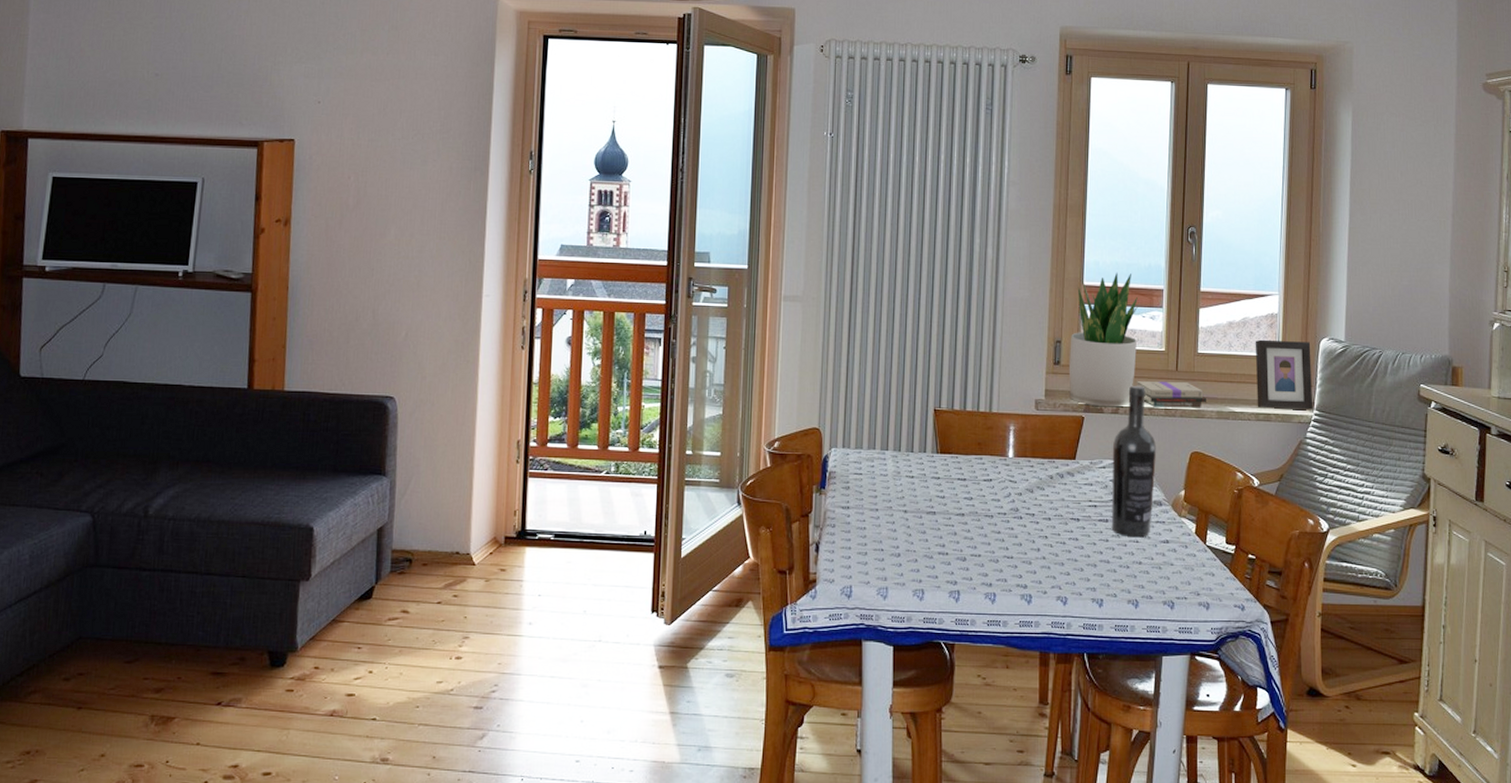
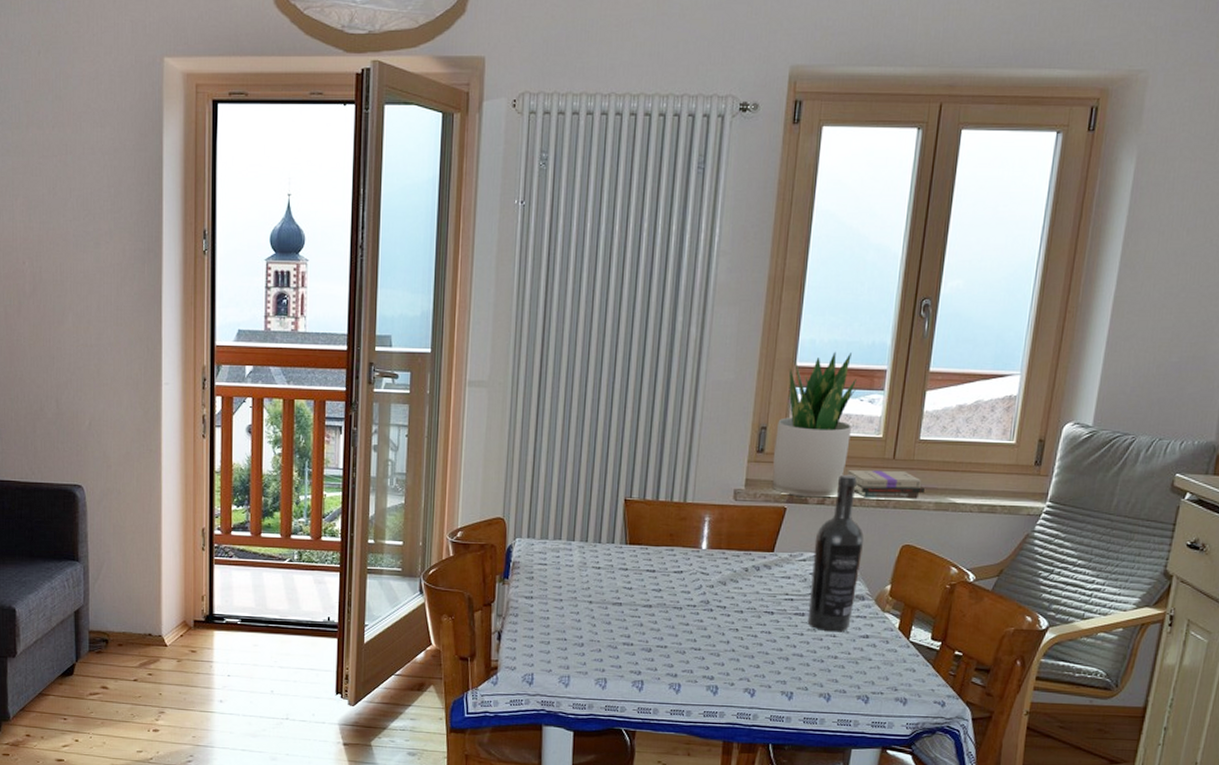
picture frame: present [1255,339,1313,410] -> none [981,424,1052,501]

